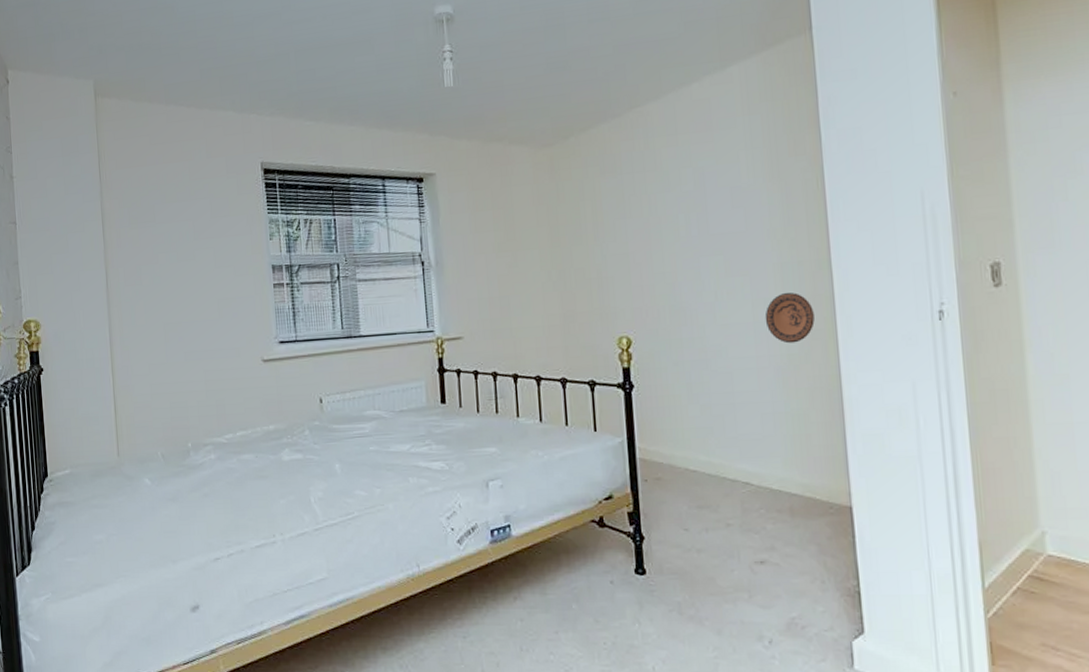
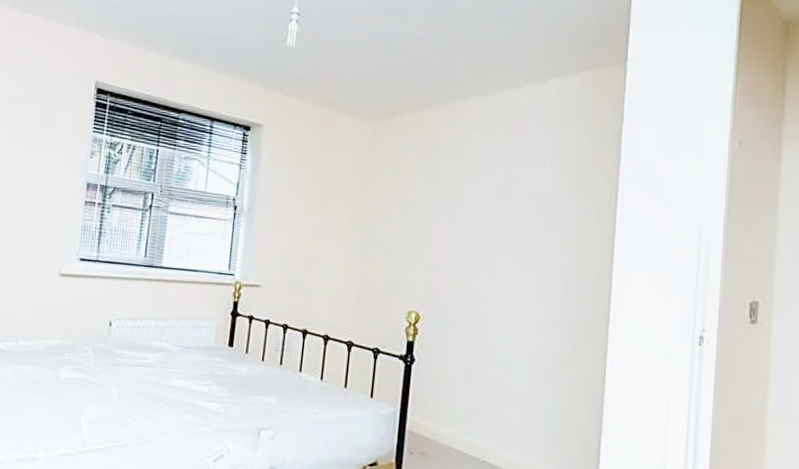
decorative plate: present [764,292,815,344] -> none [545,296,590,345]

